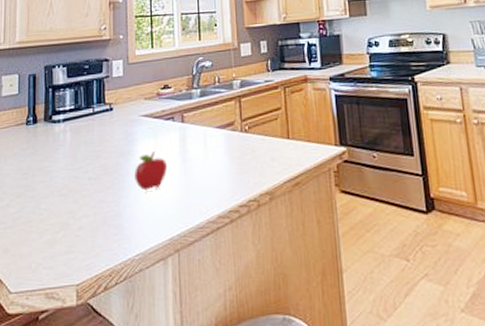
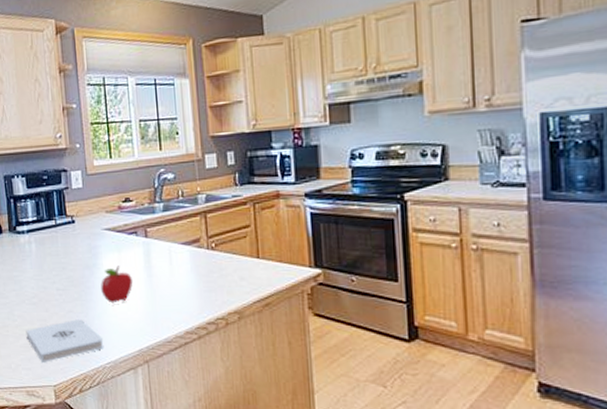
notepad: none [51,209,134,261] -> present [26,319,104,364]

